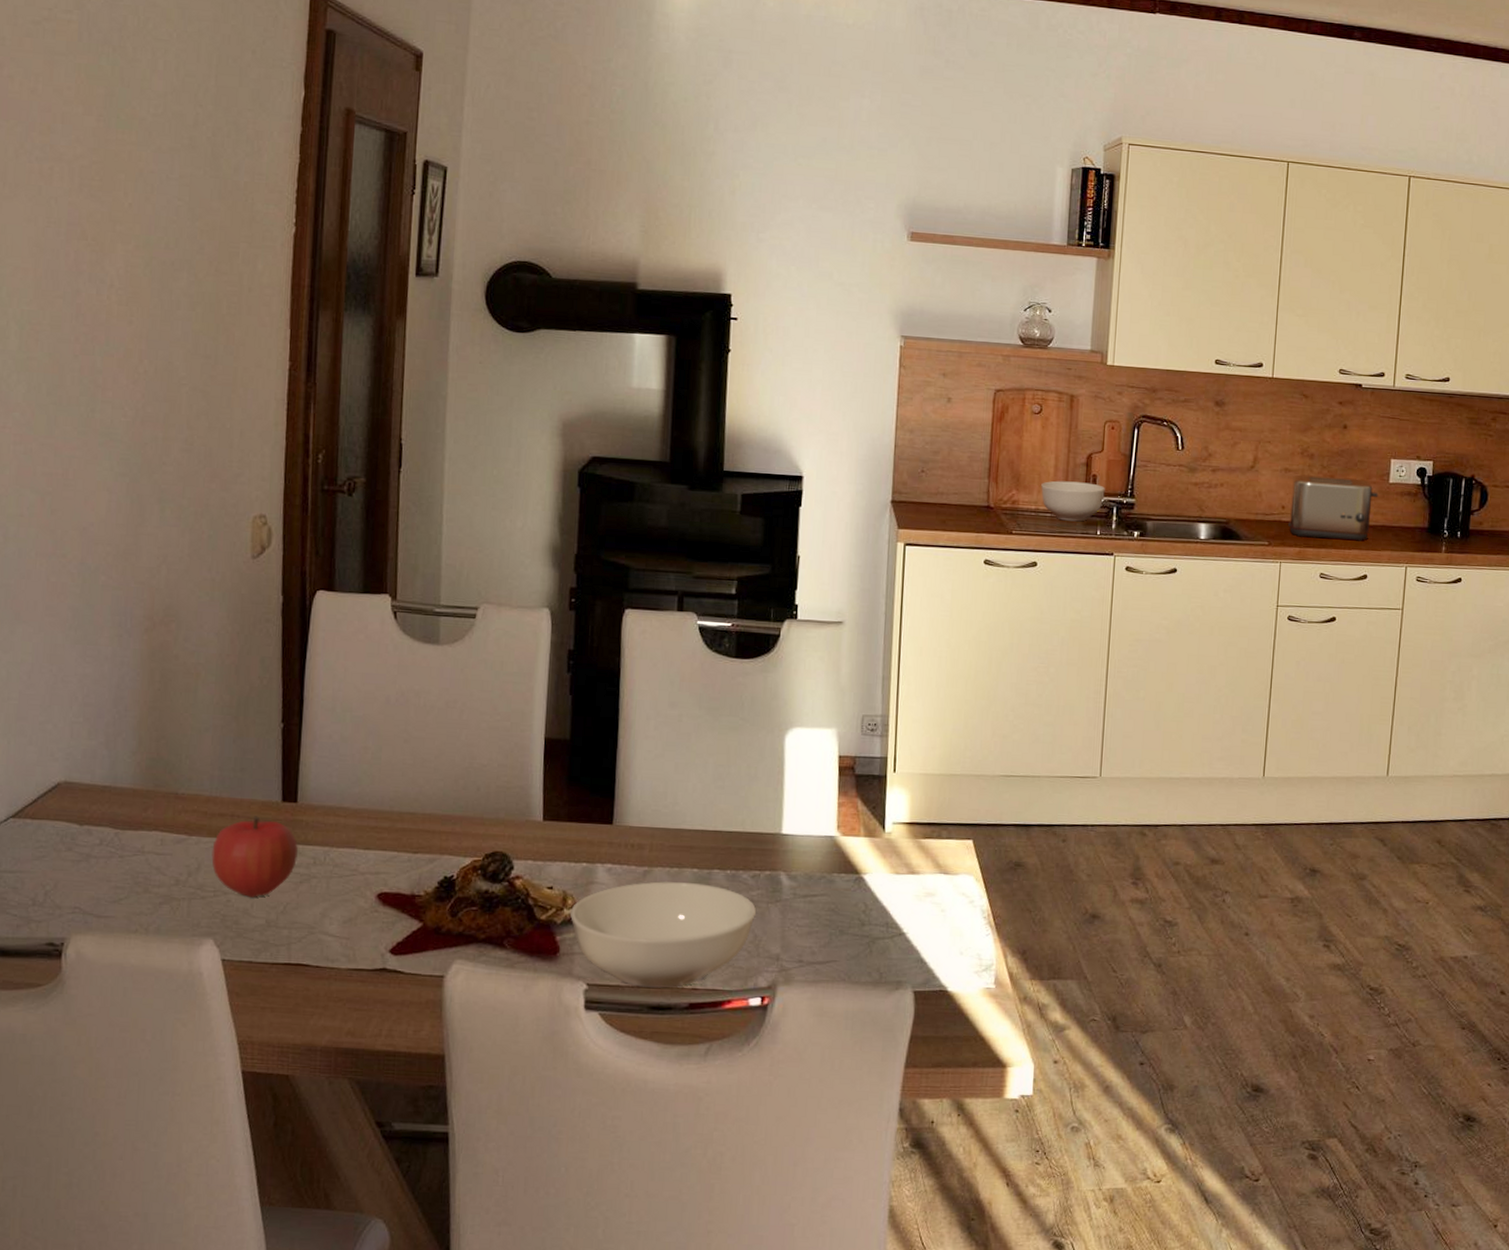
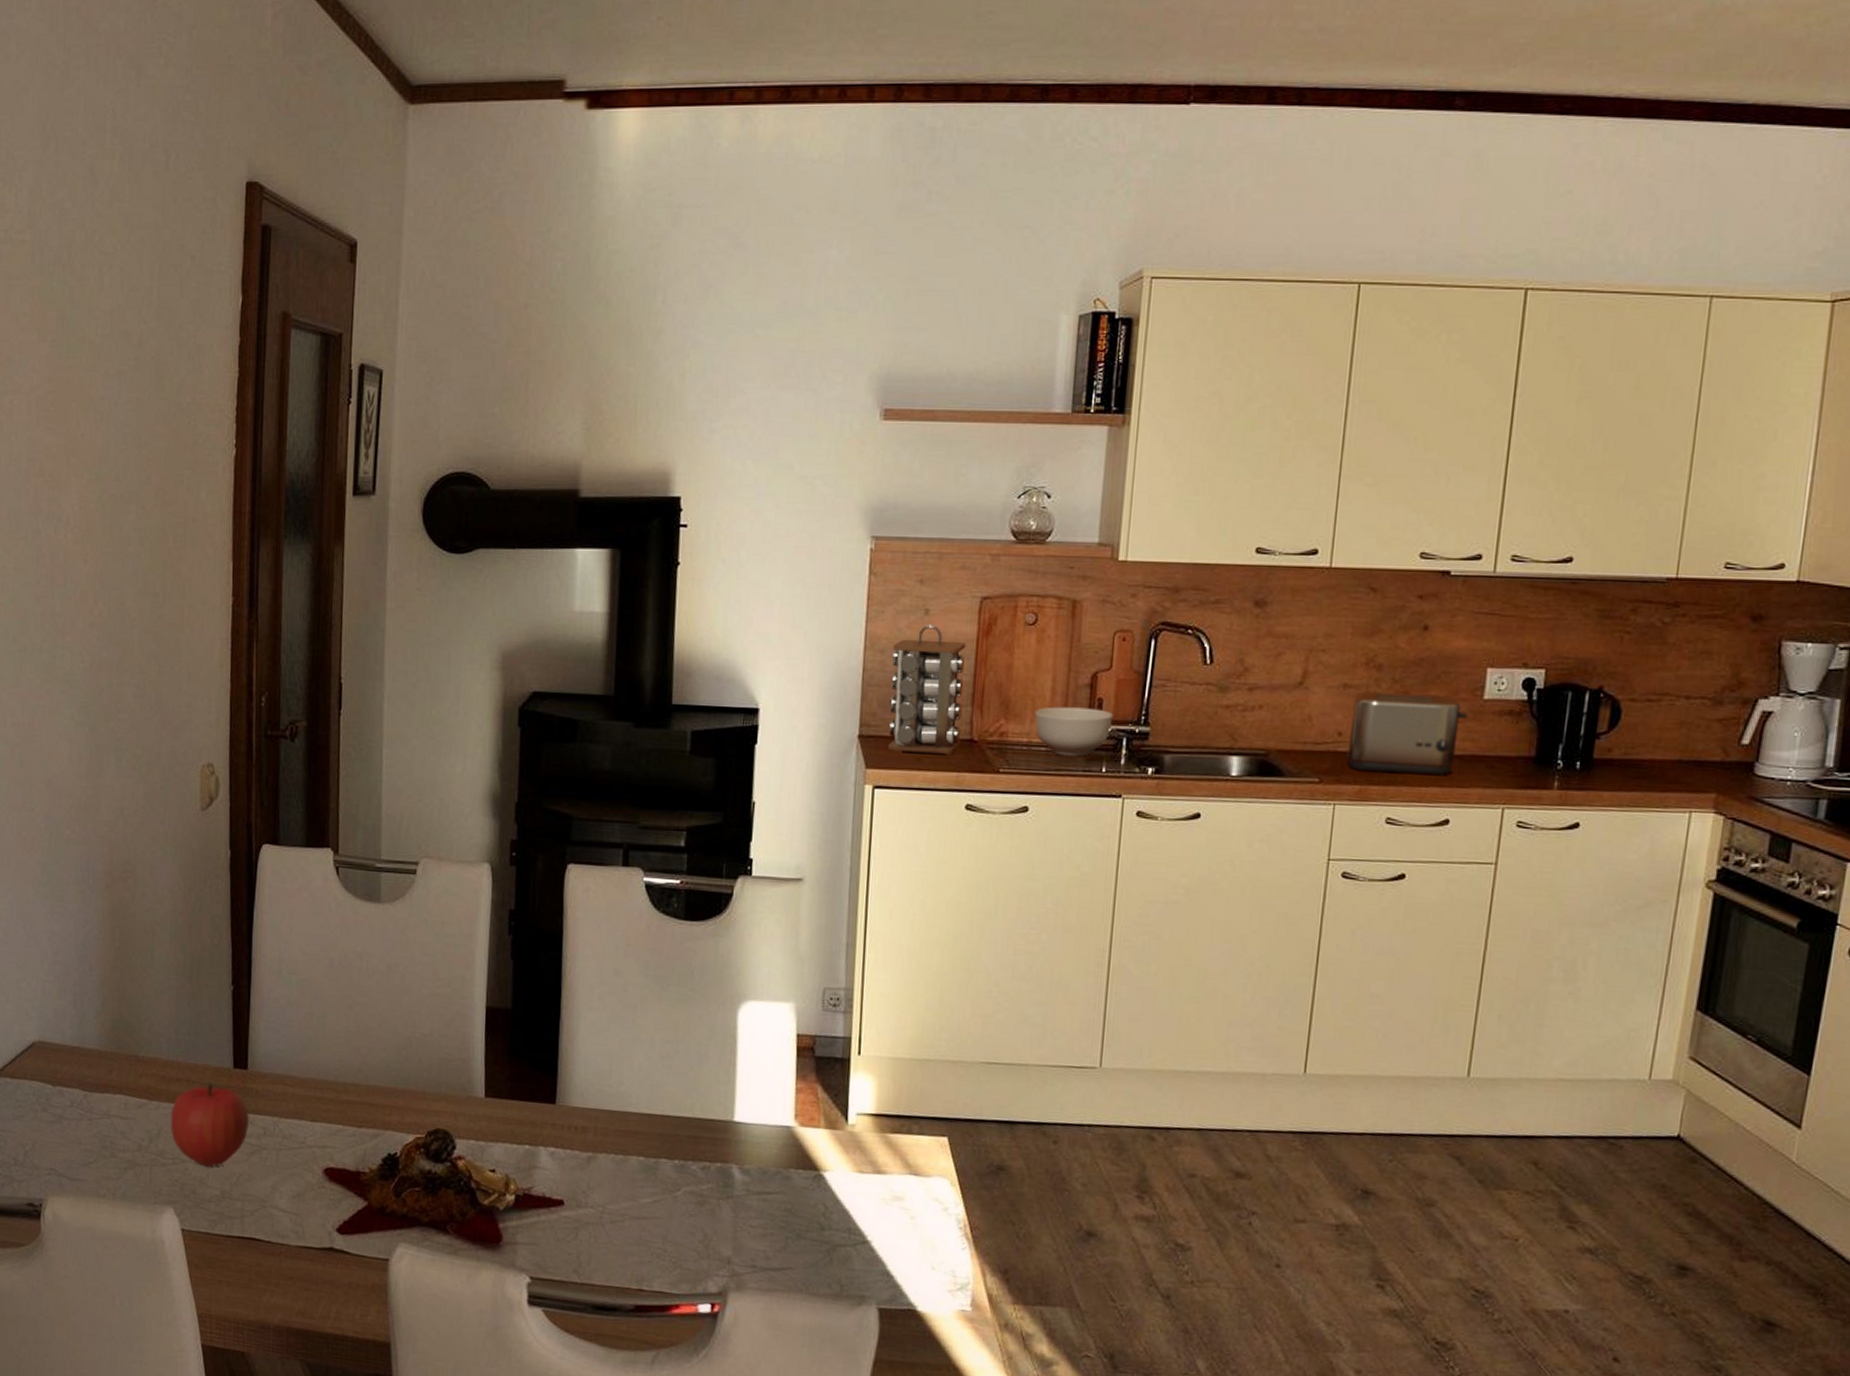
bowl: present [569,881,757,988] -> none [512,1169,707,1287]
spice rack: none [917,410,983,518] -> present [888,624,967,755]

